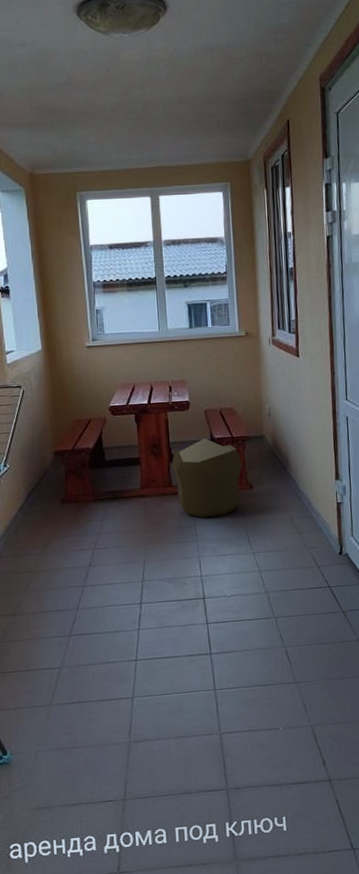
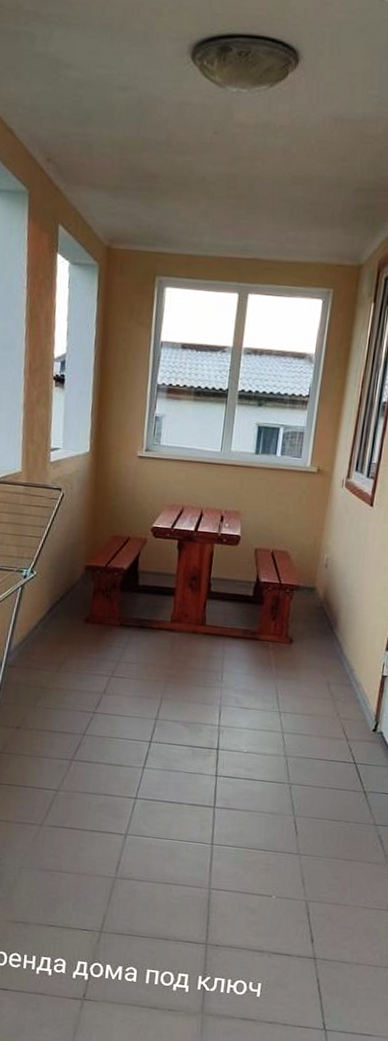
pouf: present [171,438,242,517] -> none [208,579,286,667]

